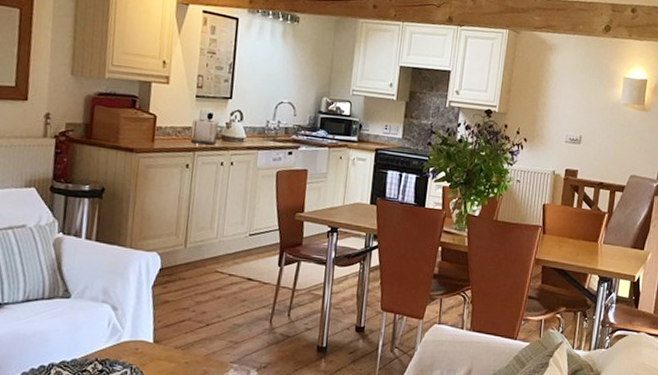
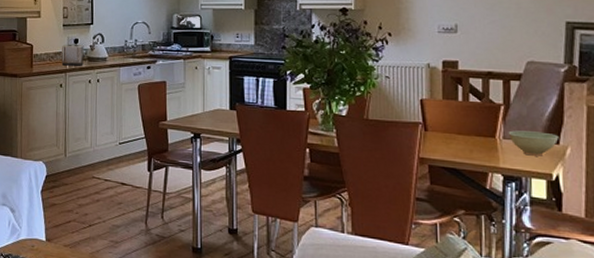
bowl: none [607,236,645,260] -> present [508,130,559,156]

